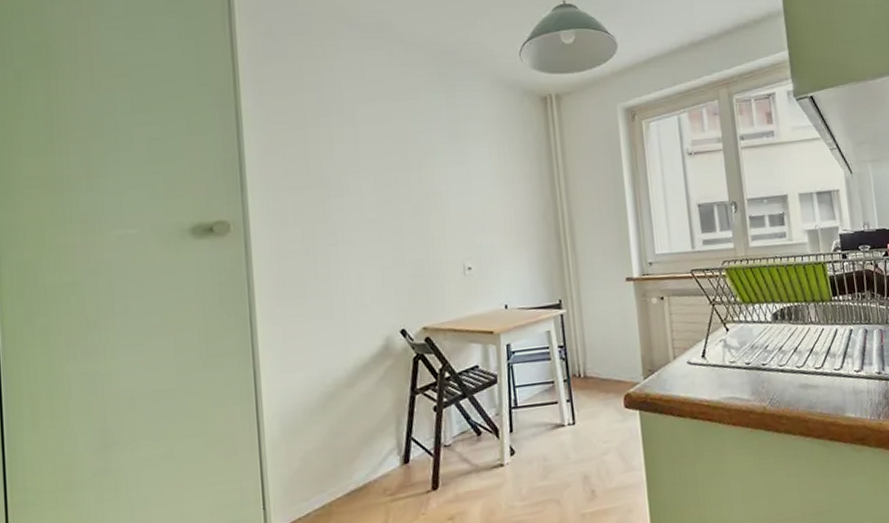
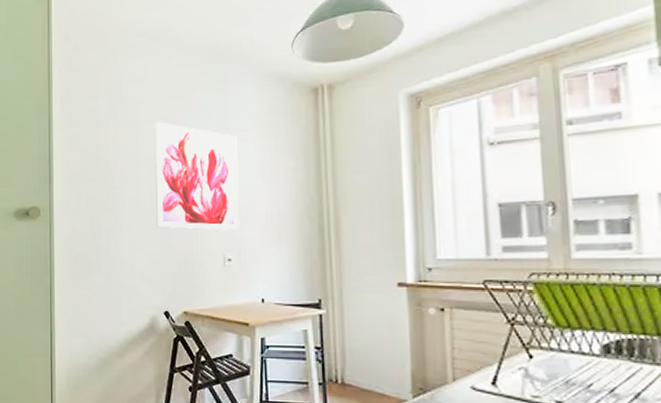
wall art: none [377,122,477,239] -> present [154,121,239,230]

